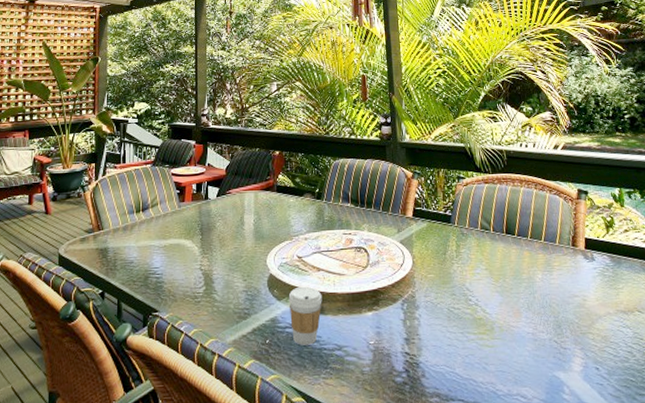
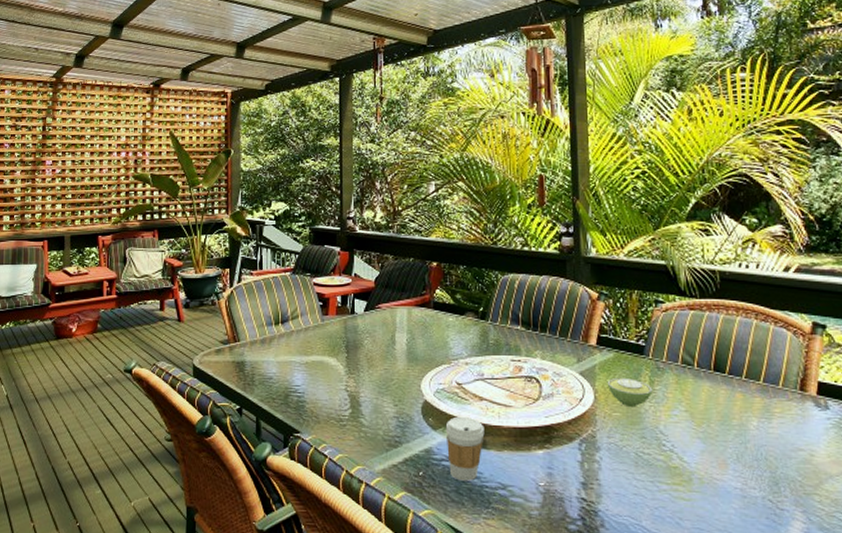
sugar bowl: none [422,243,459,269] -> present [607,377,653,408]

